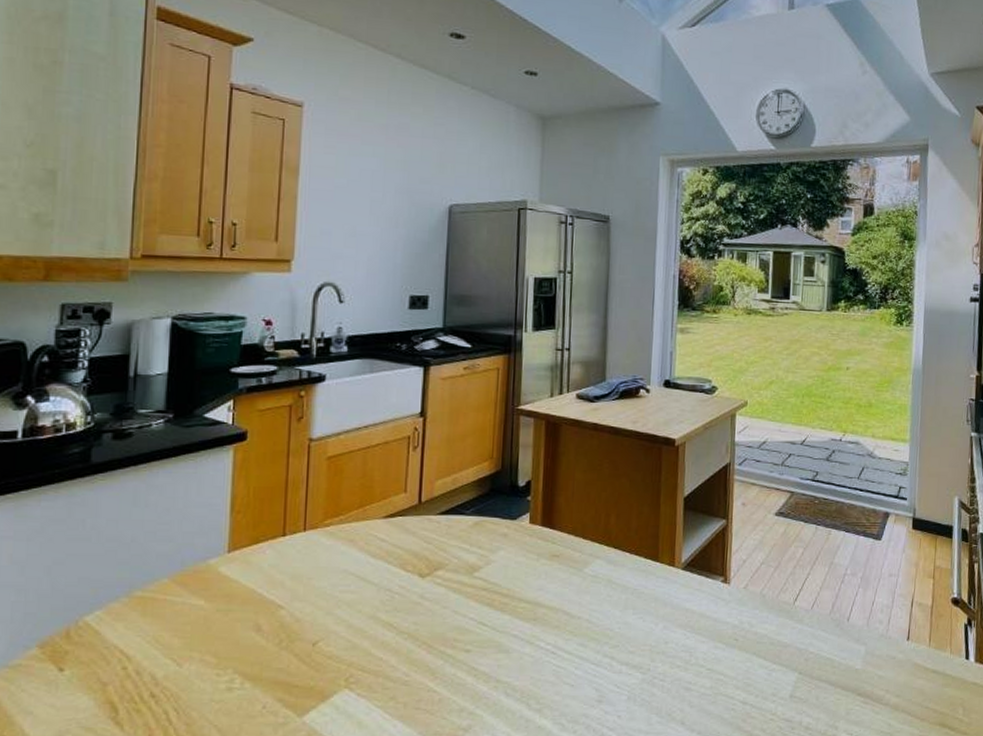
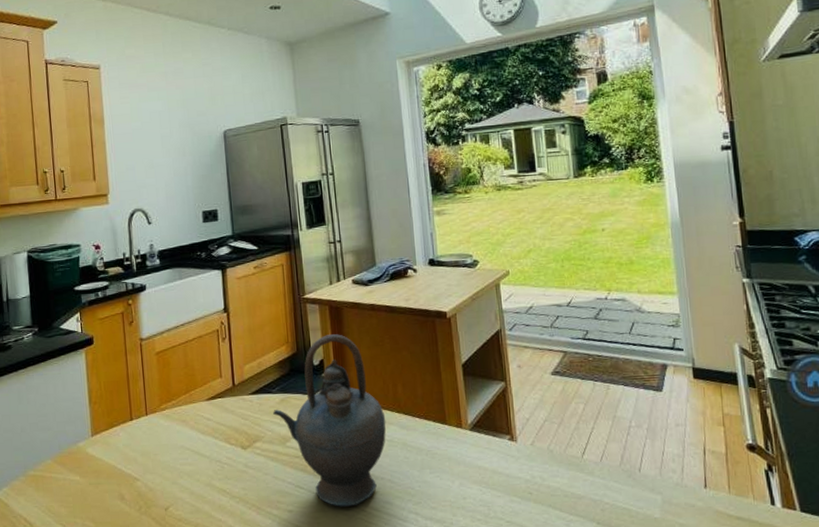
teapot: none [463,453,593,648] -> present [273,334,386,507]

